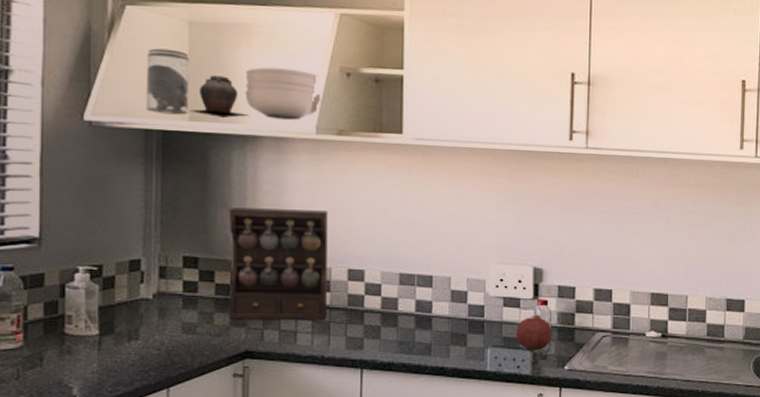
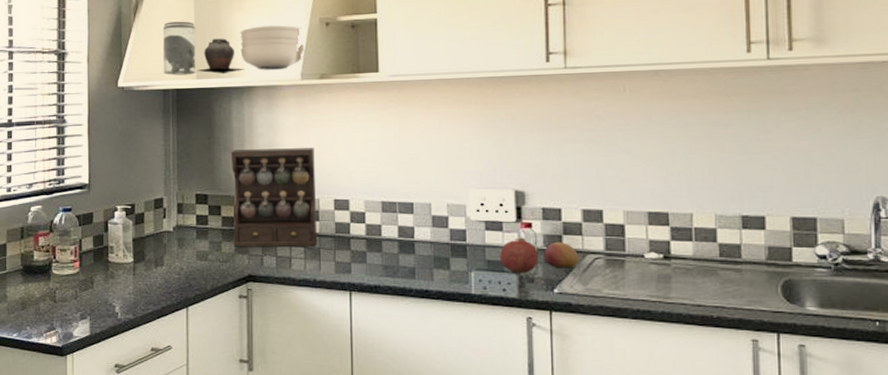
fruit: none [557,320,589,346] -> present [544,242,579,269]

